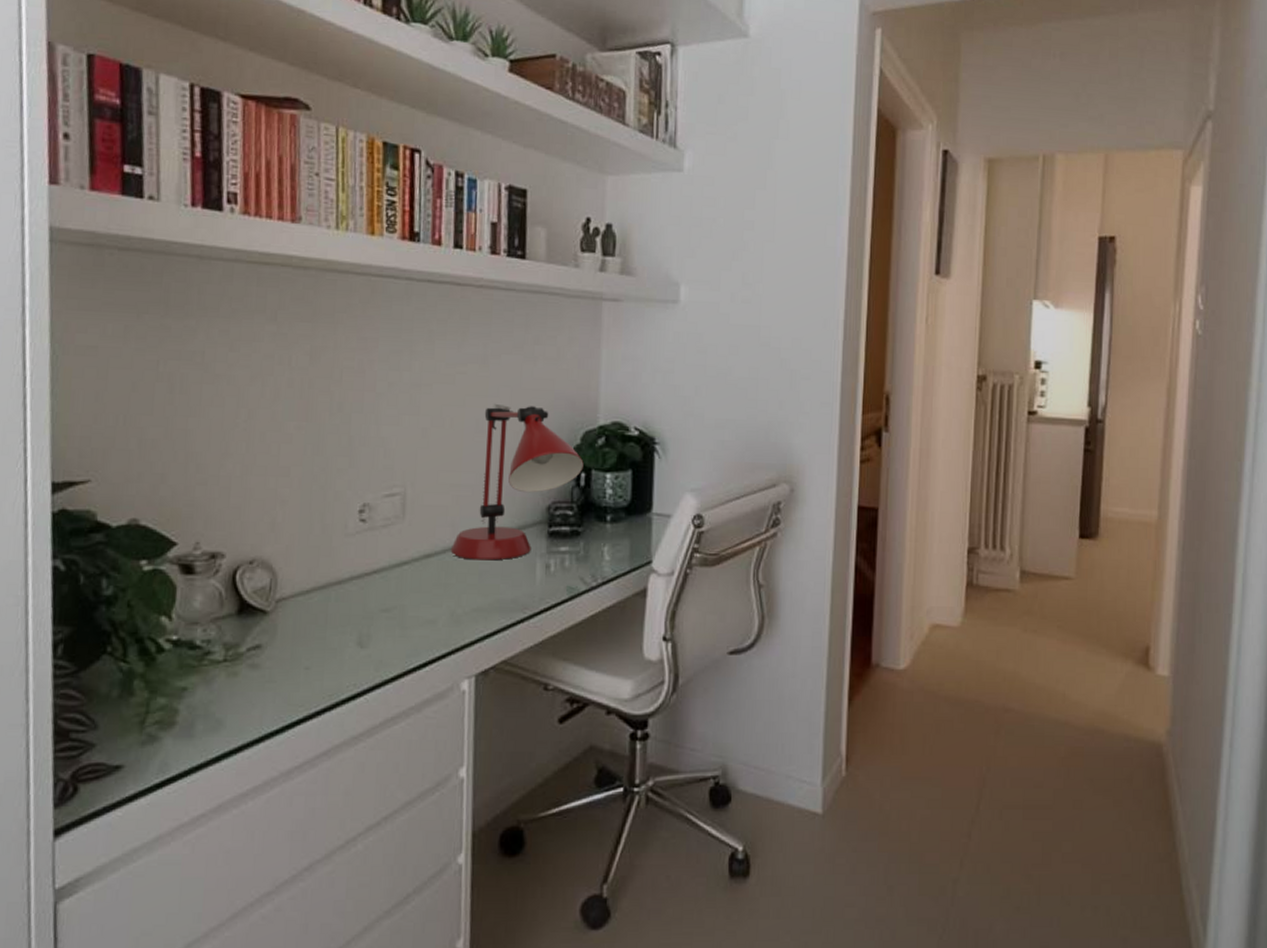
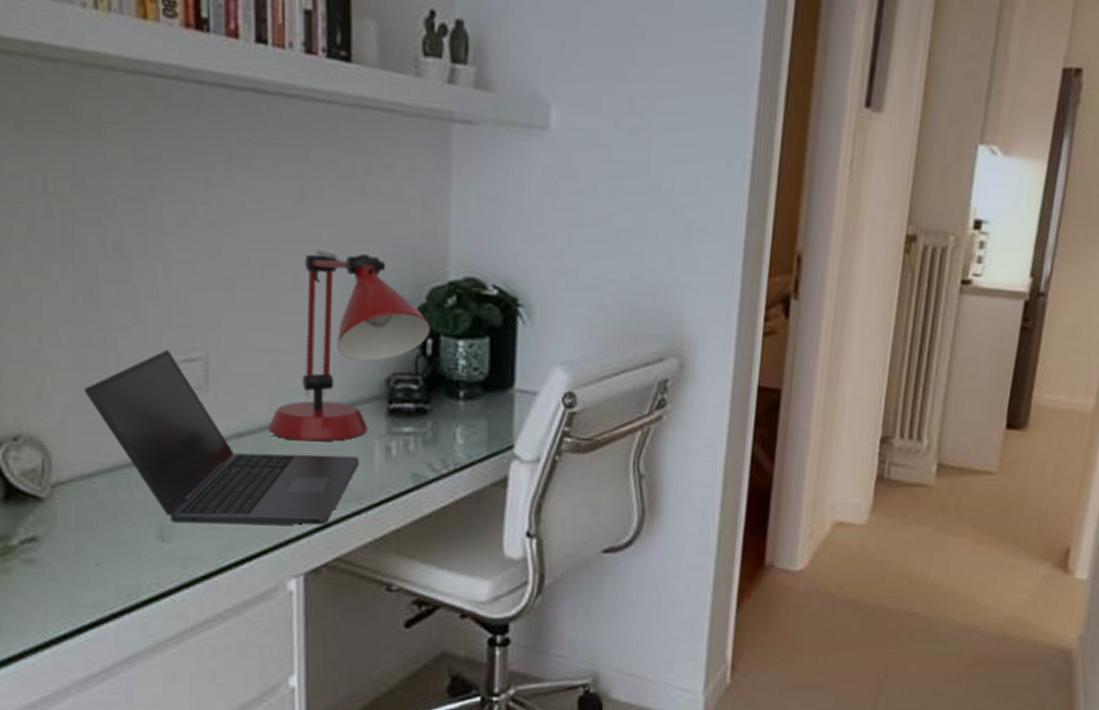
laptop: none [307,486,524,633] -> present [84,349,360,526]

